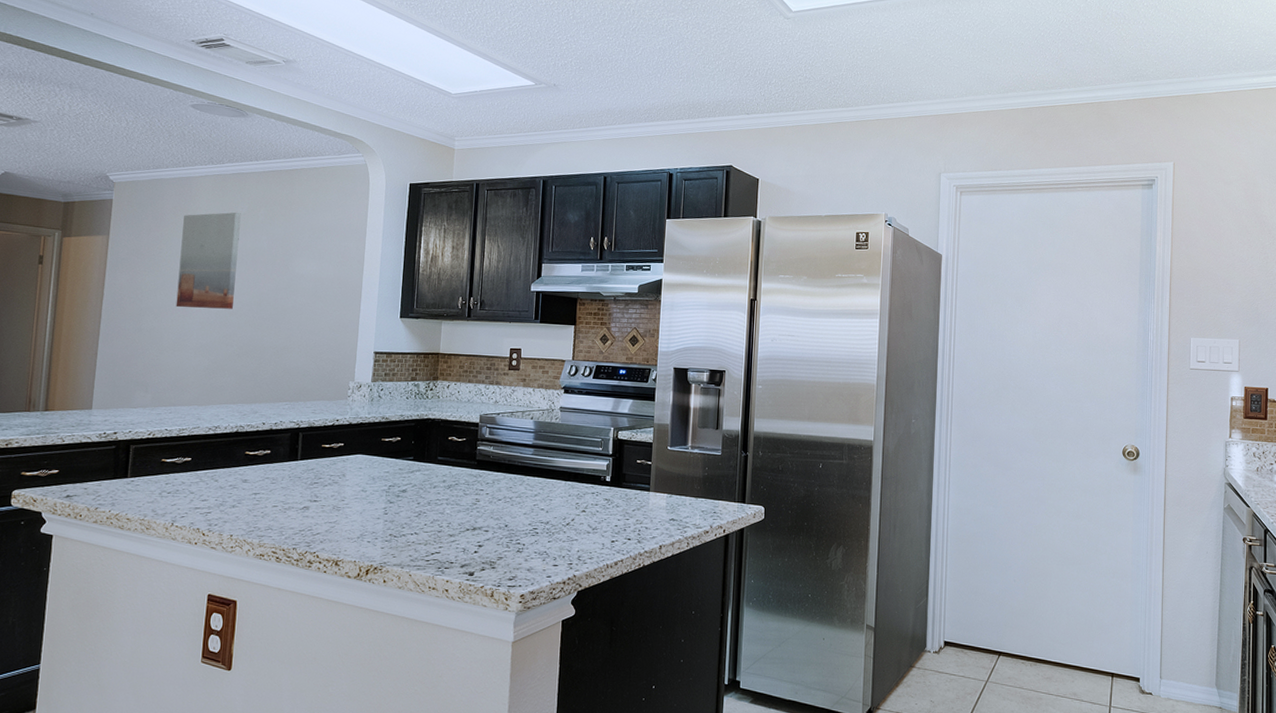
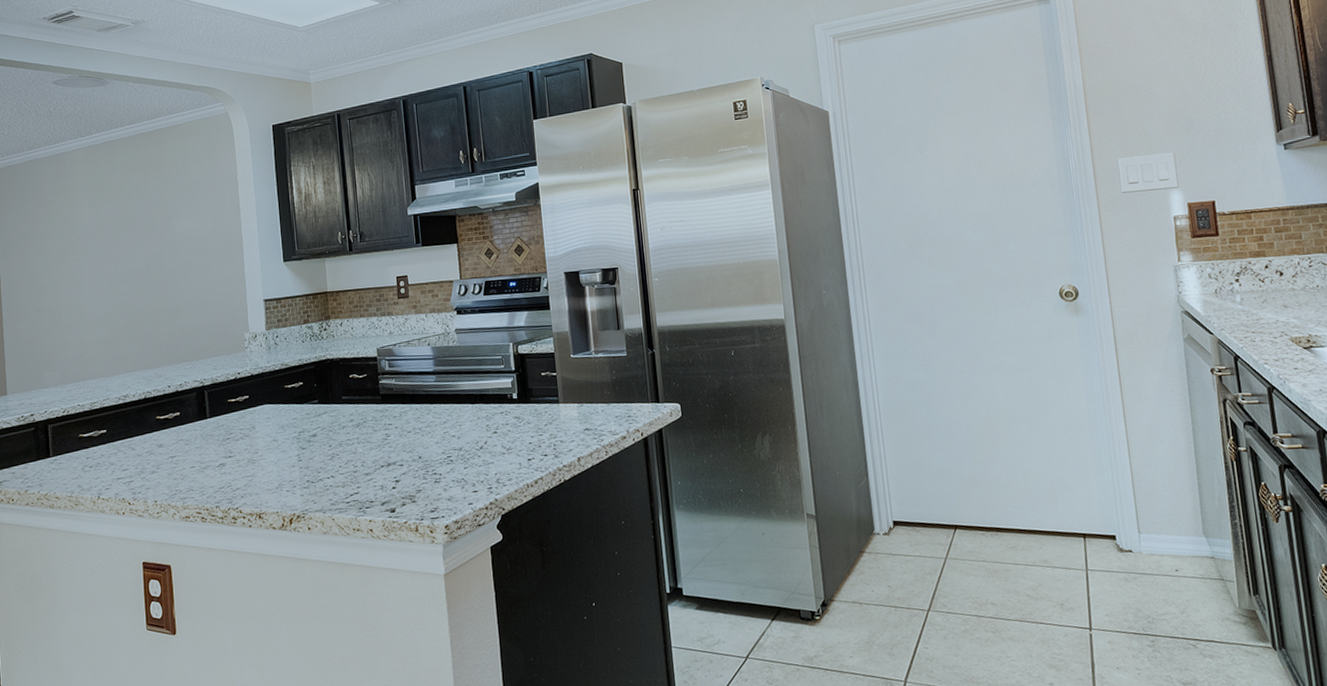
wall art: present [176,212,241,309] -> none [63,180,122,284]

